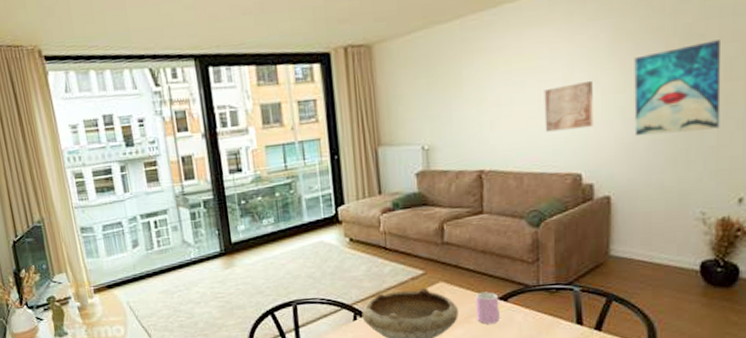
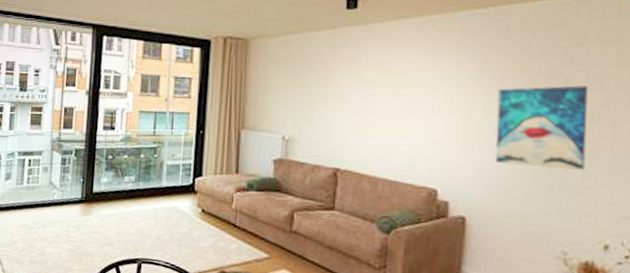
wall art: present [544,81,593,132] -> none [404,103,455,147]

